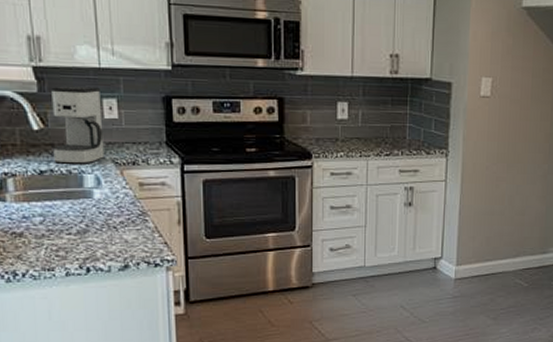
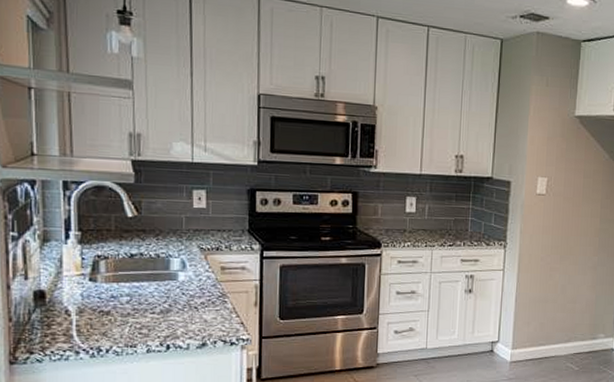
coffee maker: present [51,86,104,164] -> none [144,178,192,249]

